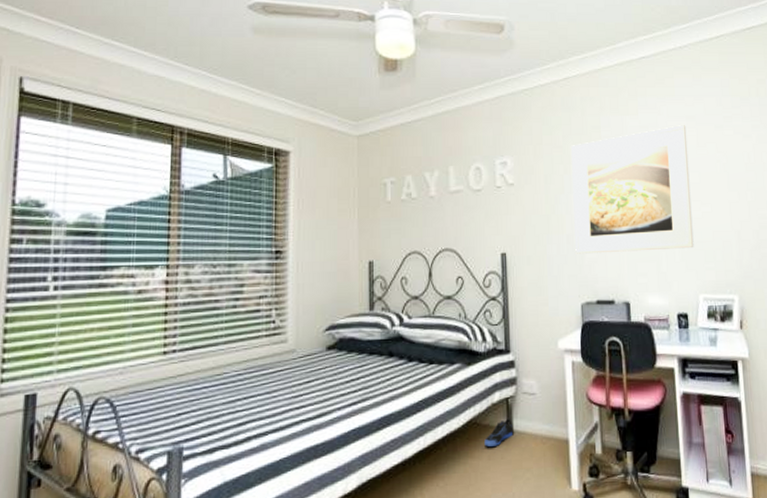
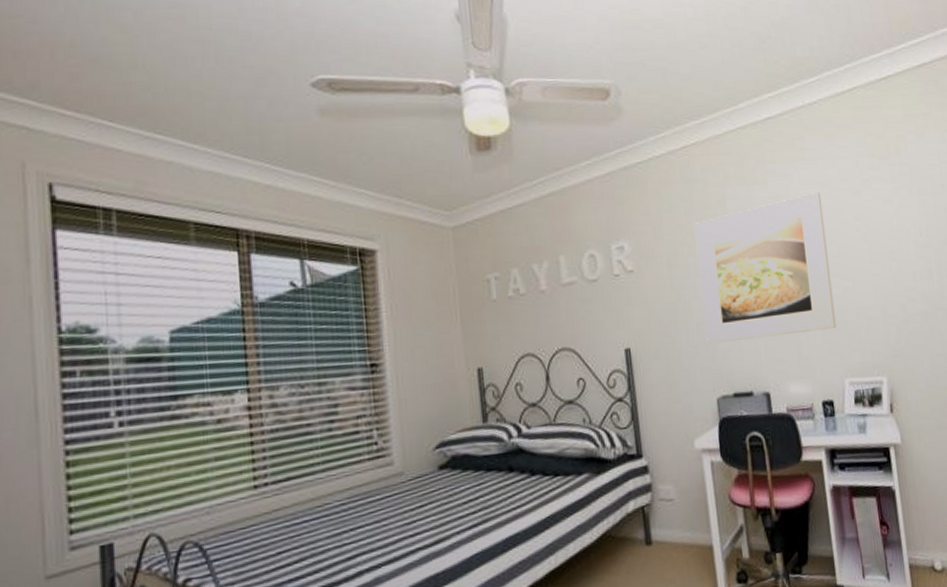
sneaker: present [484,418,514,447] -> none [621,527,652,560]

